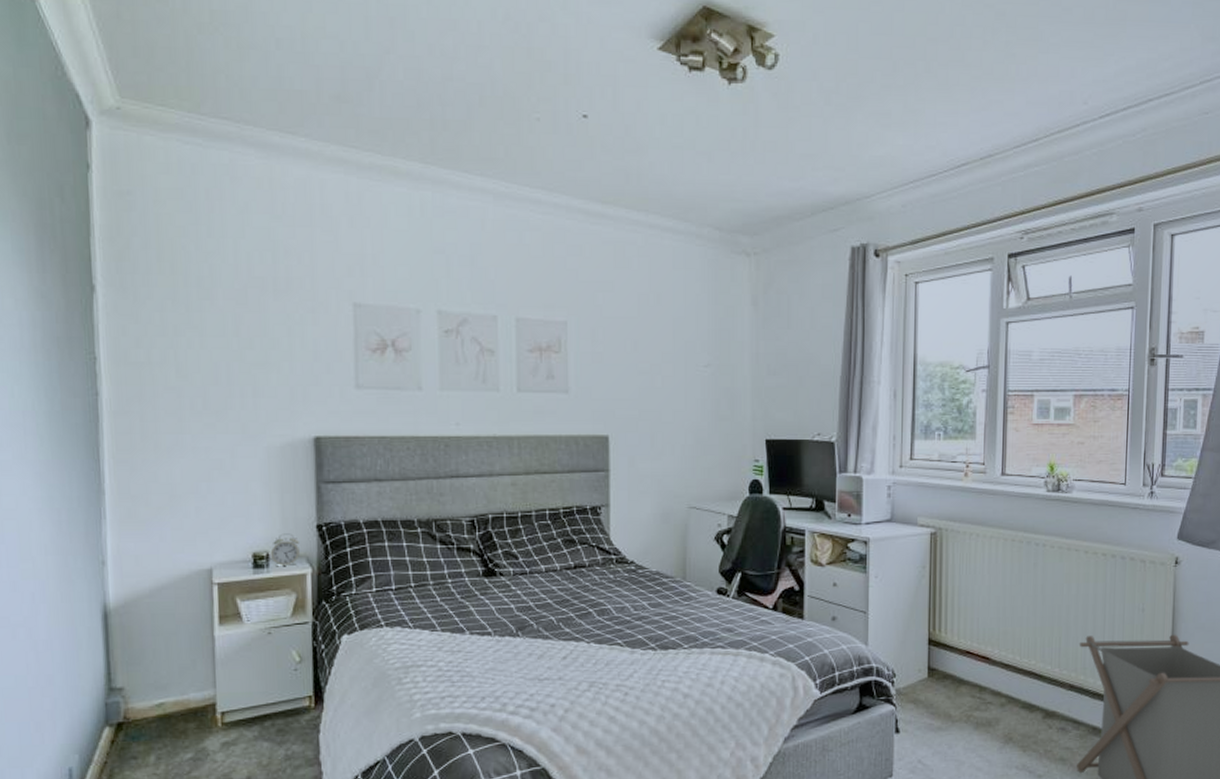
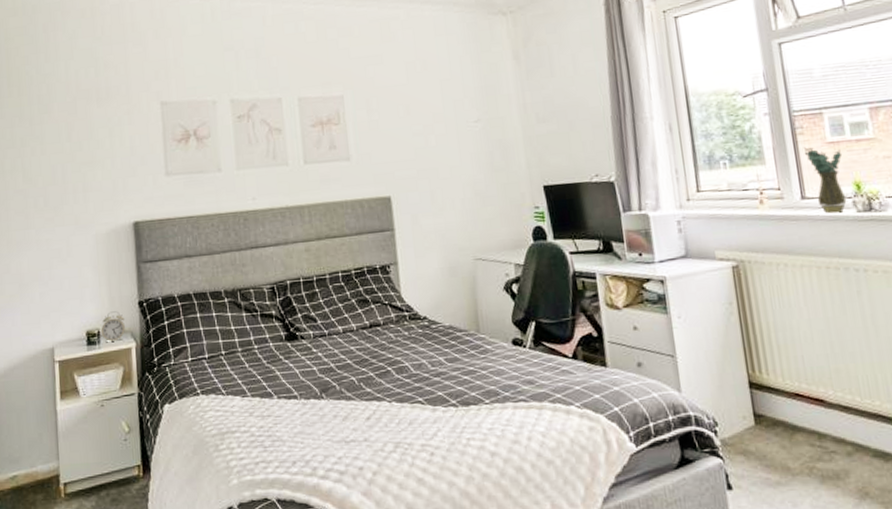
vase: none [1011,426,1044,491] -> present [803,147,847,214]

